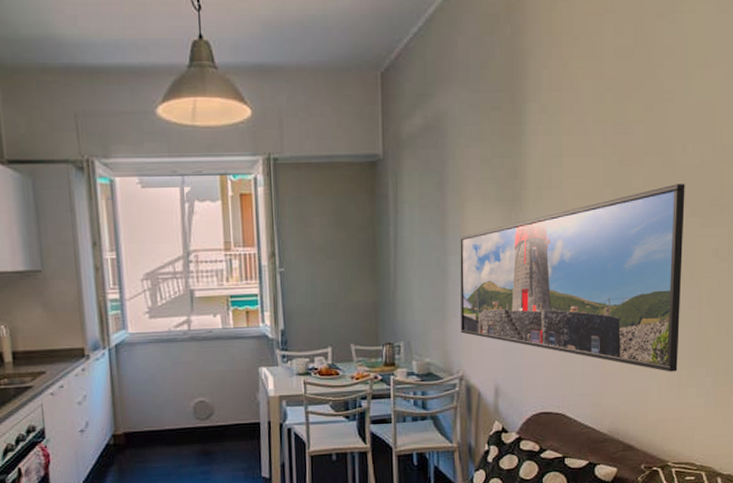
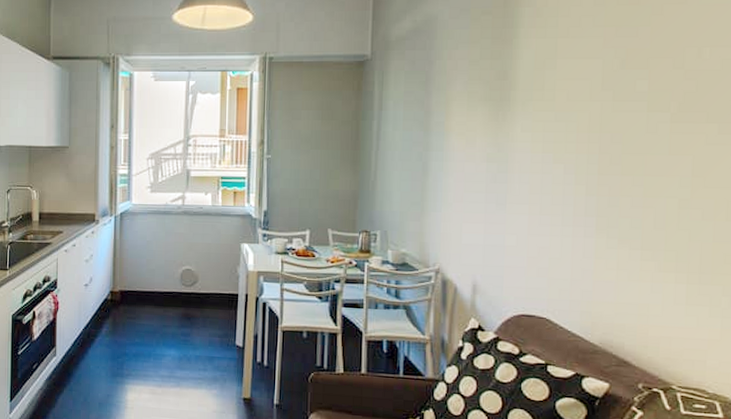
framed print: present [460,184,685,372] -> none [439,88,700,287]

